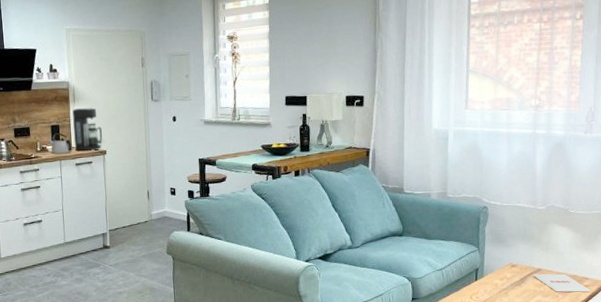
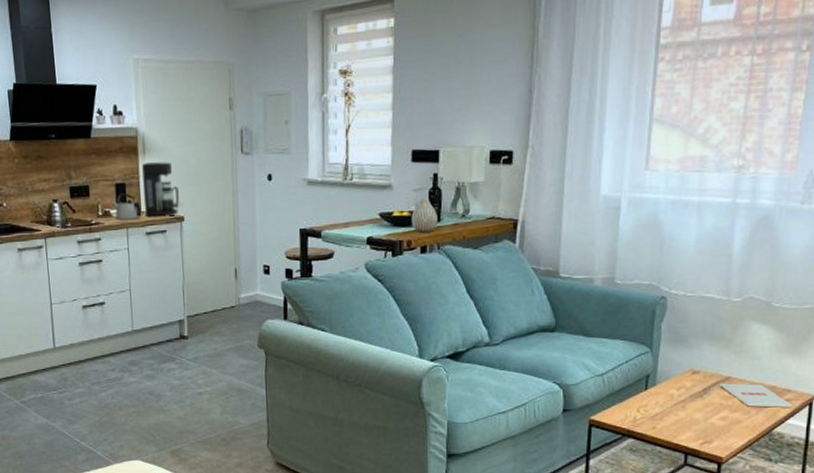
vase: none [286,133,307,160] -> present [411,197,438,233]

